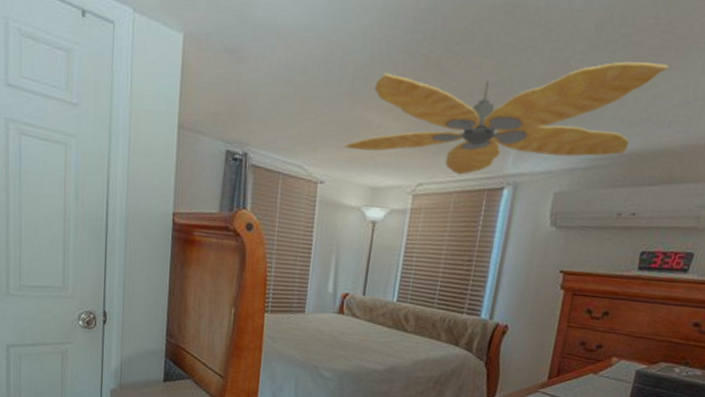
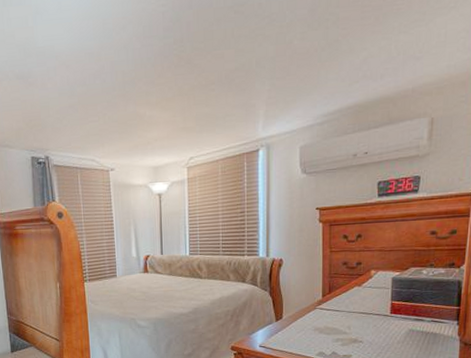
ceiling fan: present [343,61,669,175] -> none [124,31,372,146]

